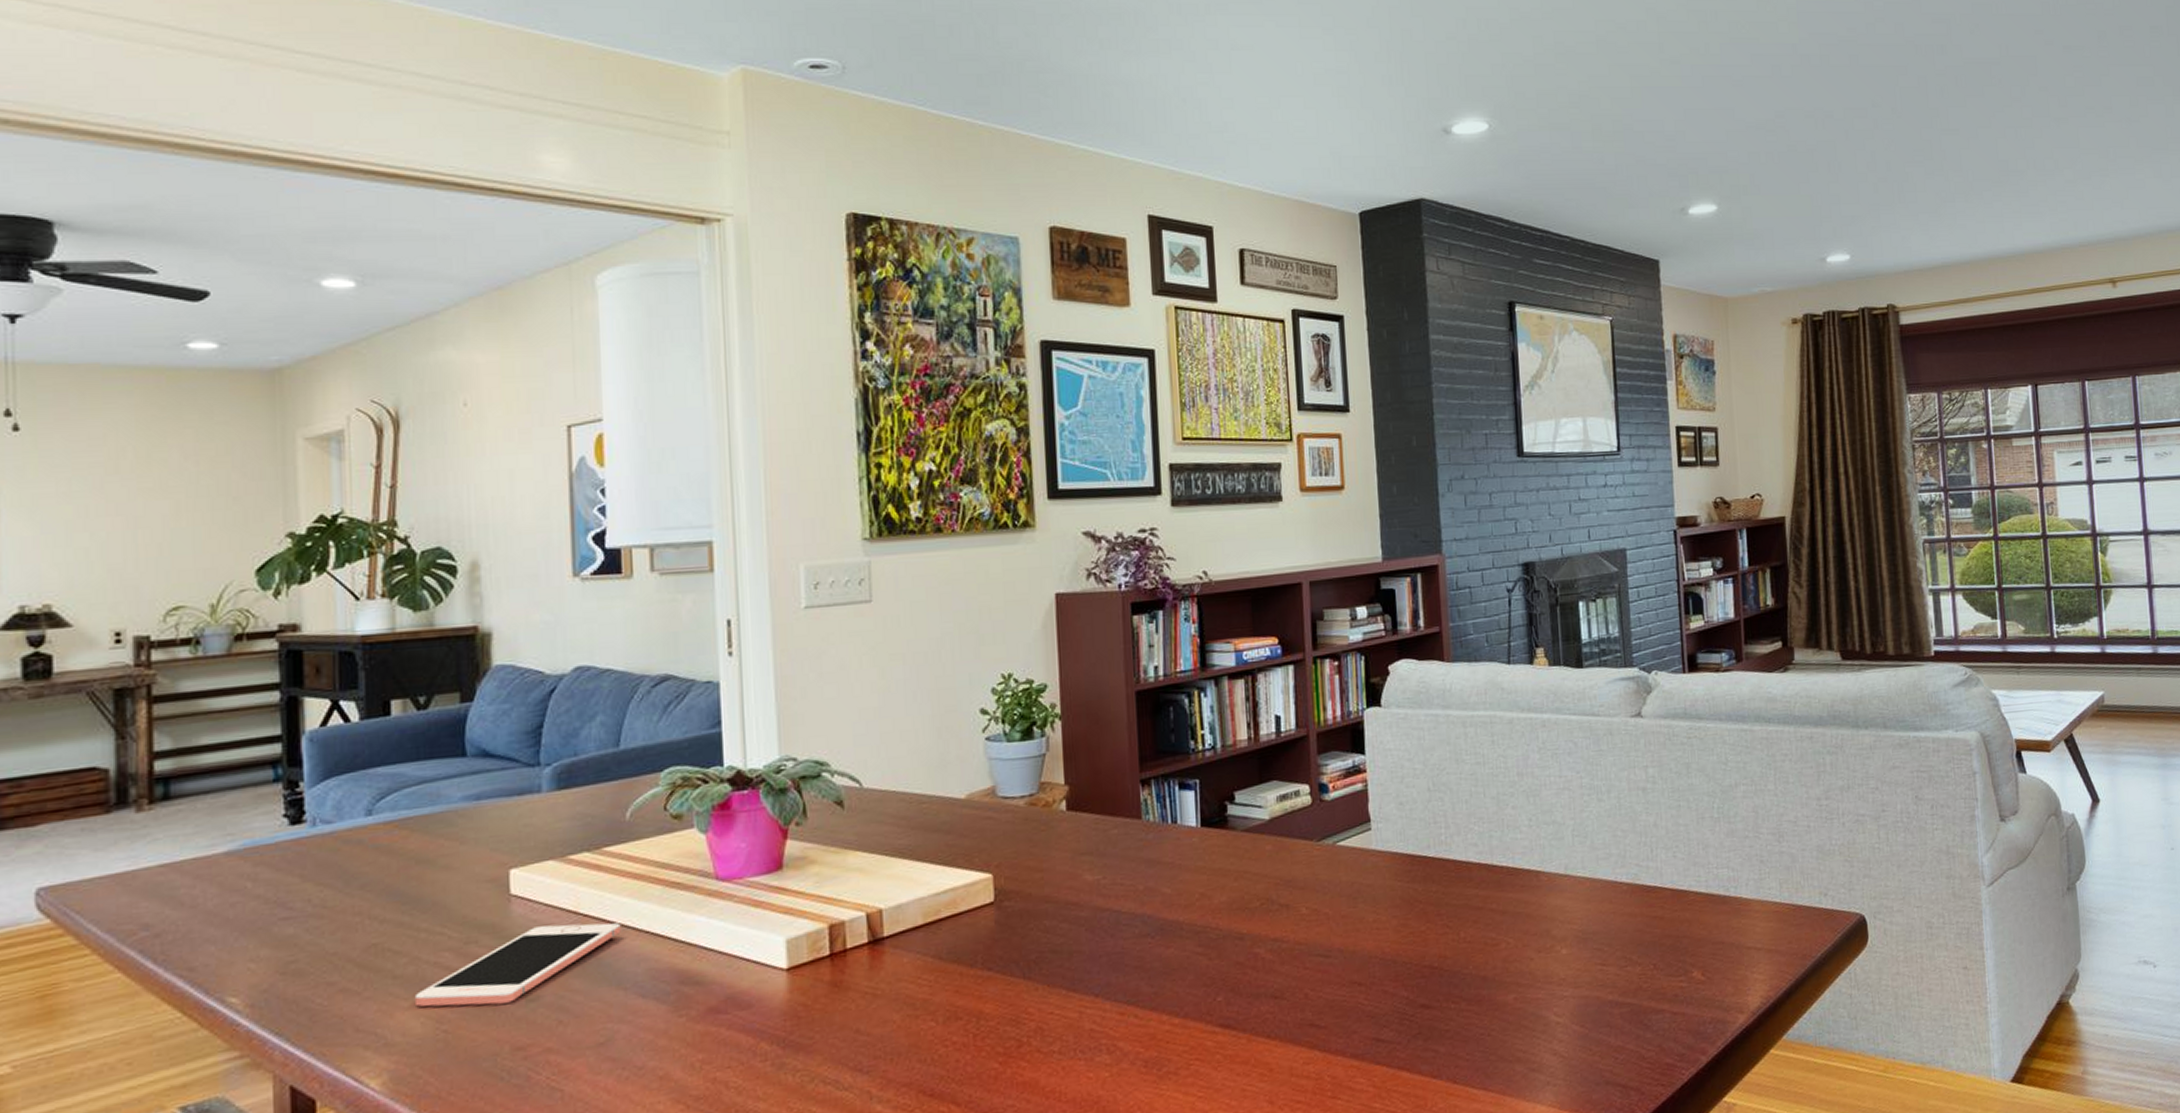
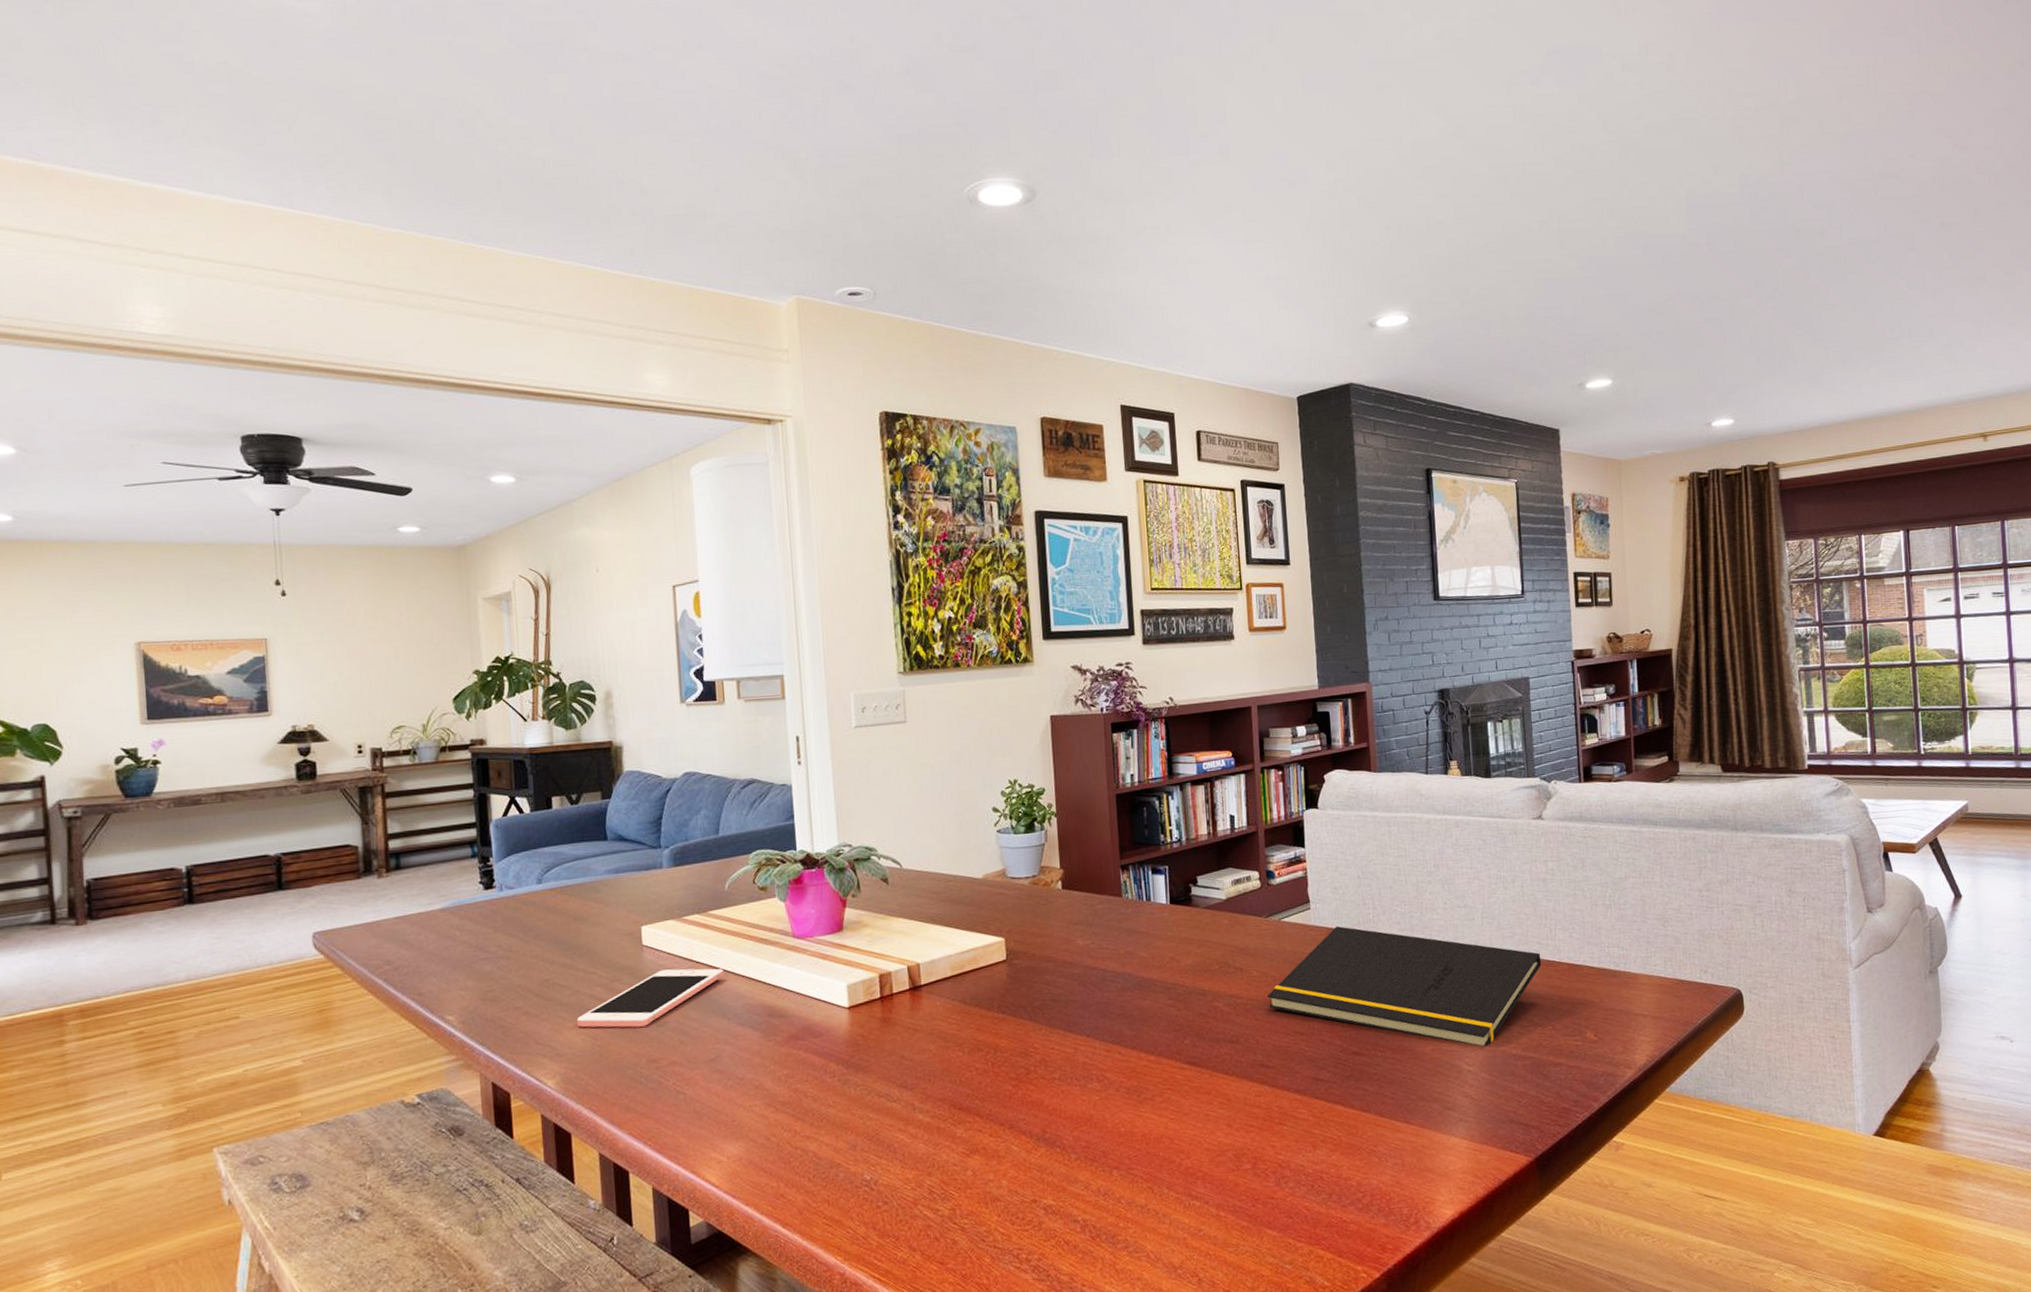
notepad: none [1319,850,1641,992] -> present [1267,926,1542,1047]

